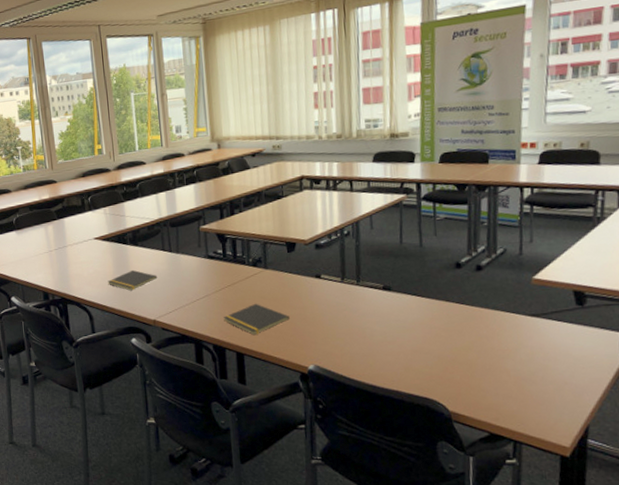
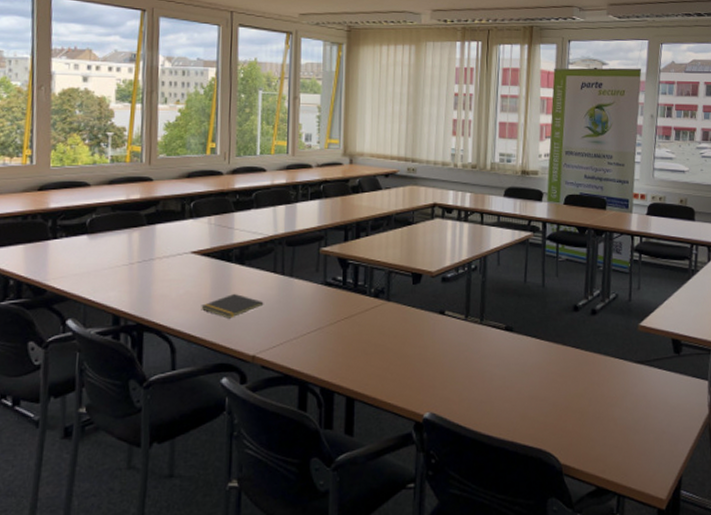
notepad: present [223,303,290,336] -> none [336,339,409,378]

